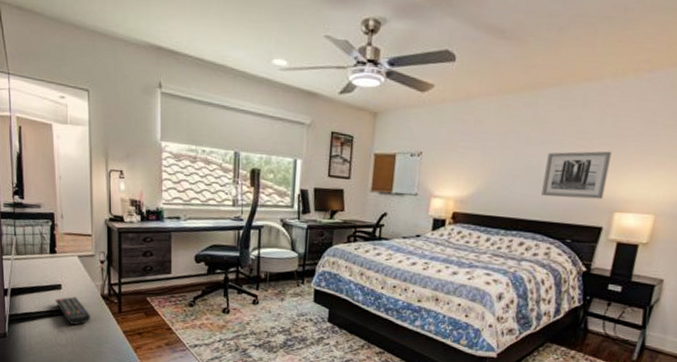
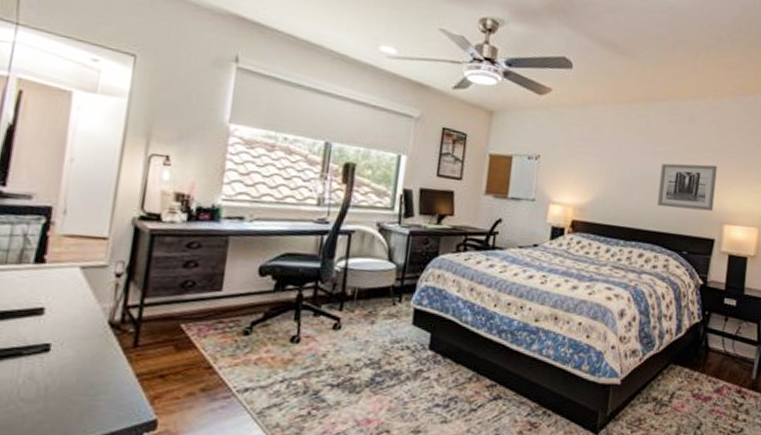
remote control: present [55,296,91,325] -> none [28,325,86,368]

